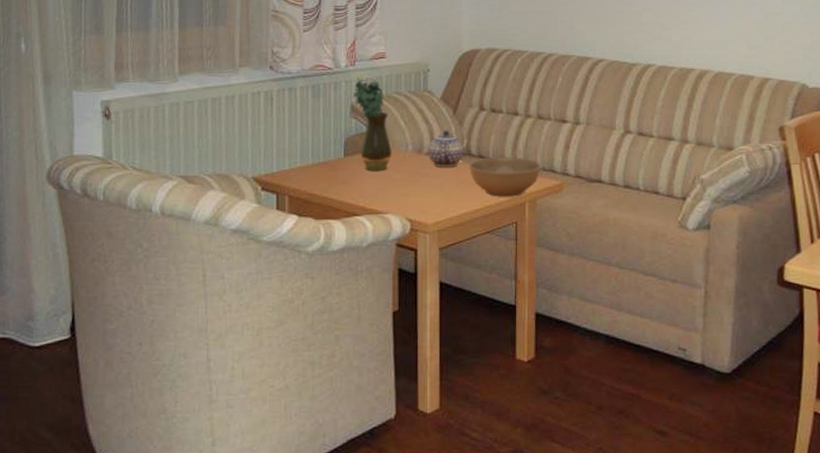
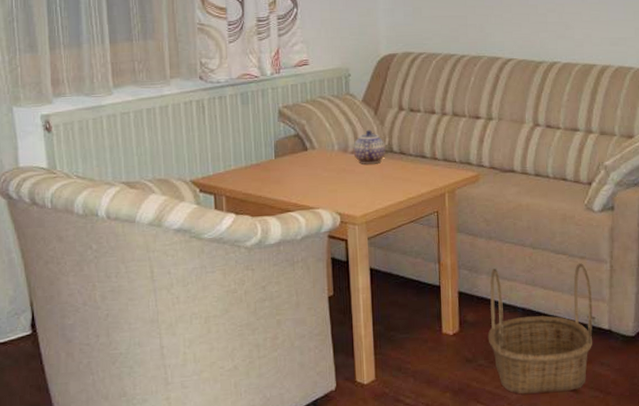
vase: present [354,77,392,170] -> none [280,83,319,170]
bowl: present [468,157,541,196] -> none [391,152,459,188]
basket: none [566,287,684,434] -> present [487,263,593,394]

